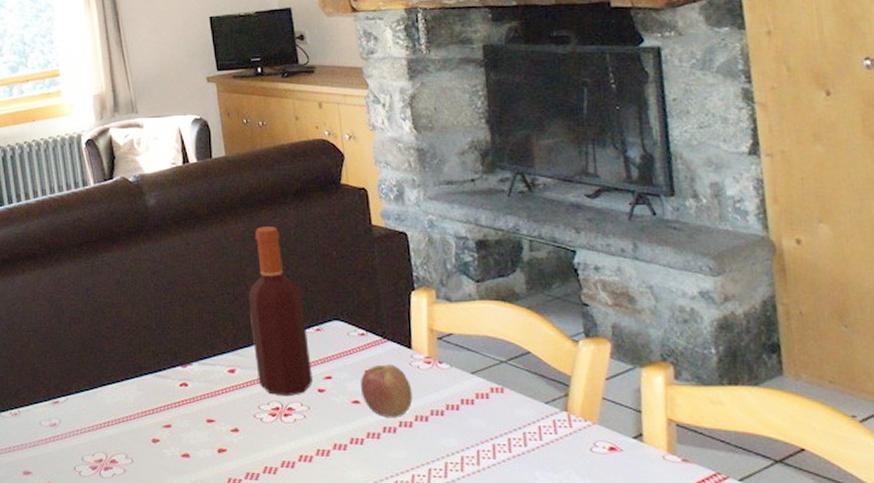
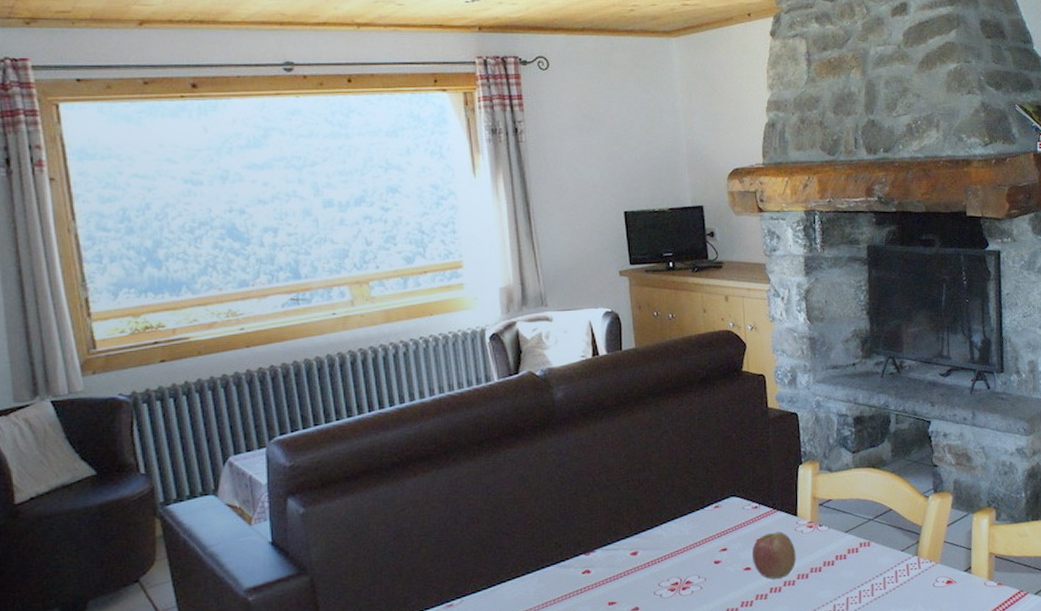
bottle: present [248,226,313,397] -> none [652,413,710,572]

